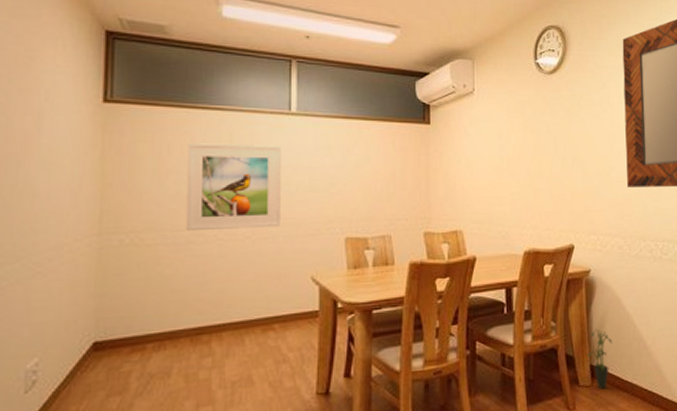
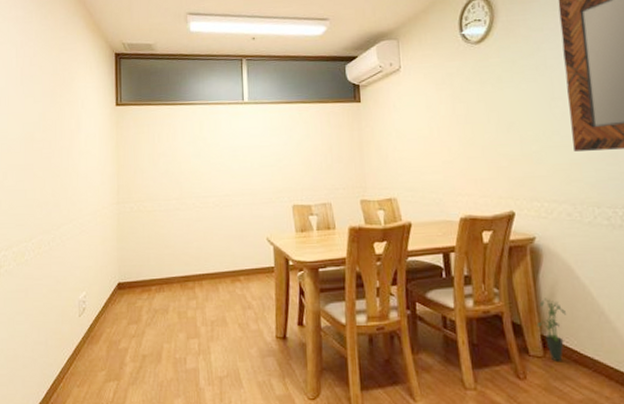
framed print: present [185,143,281,230] -> none [171,129,241,200]

